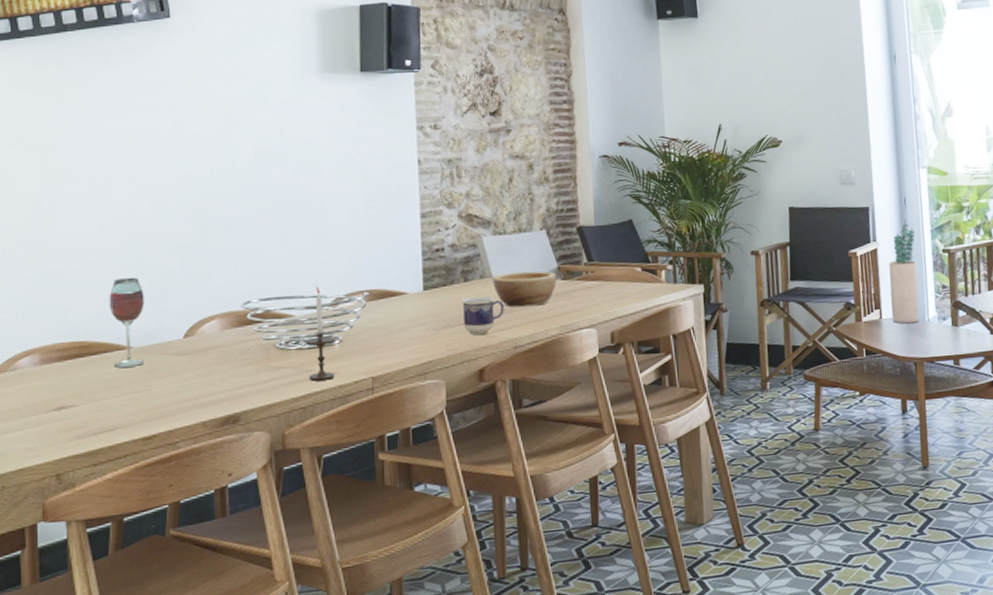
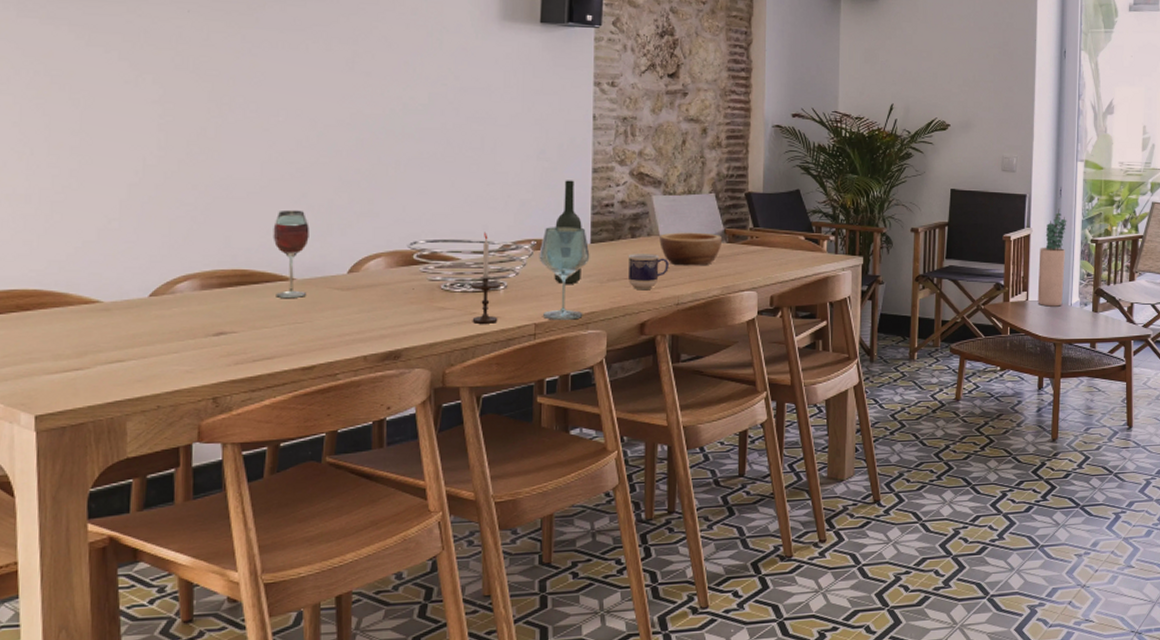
wine glass: none [372,274,424,372] -> present [539,227,590,320]
wine bottle: none [386,227,416,334] -> present [554,180,582,284]

